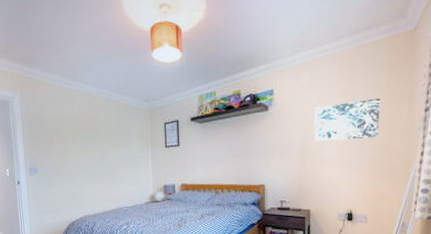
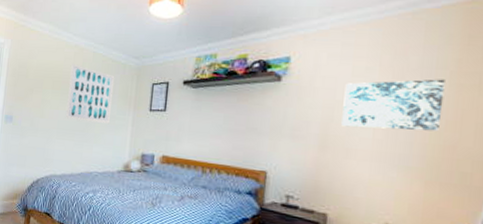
wall art: none [87,111,131,164] -> present [65,63,115,123]

